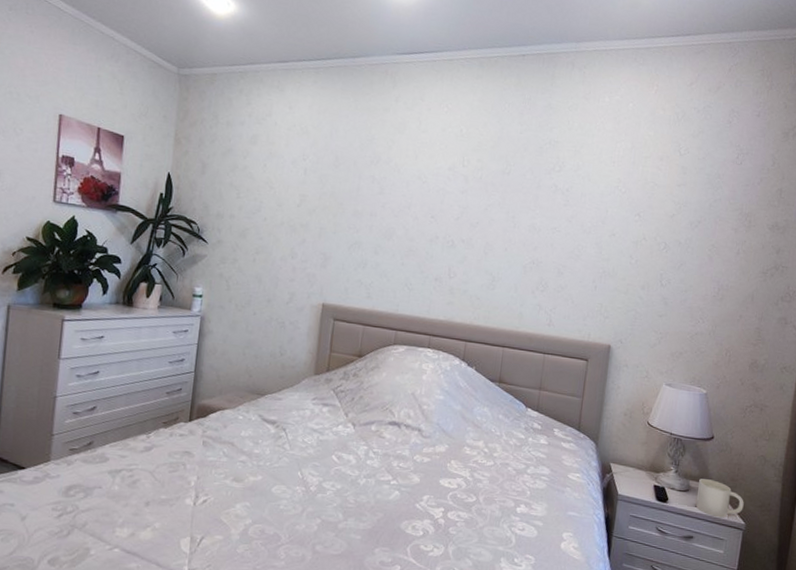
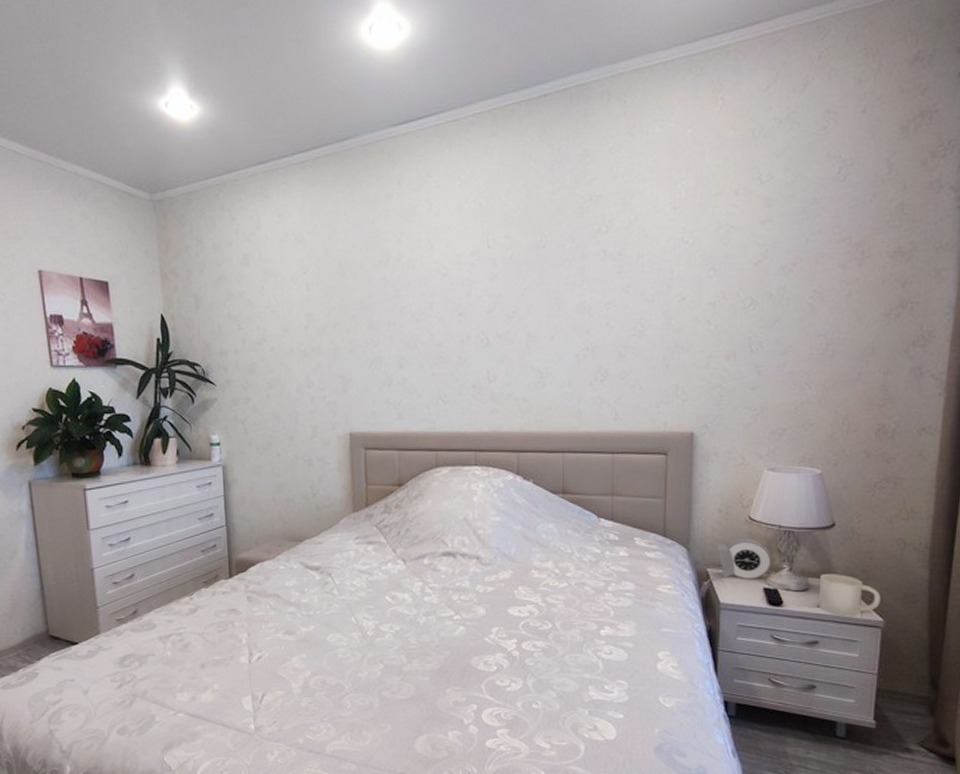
alarm clock: none [620,439,663,477] -> present [717,537,772,580]

